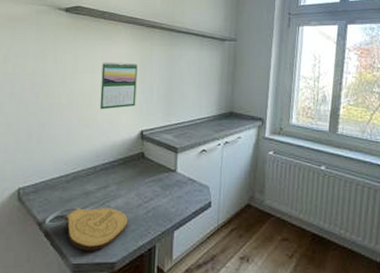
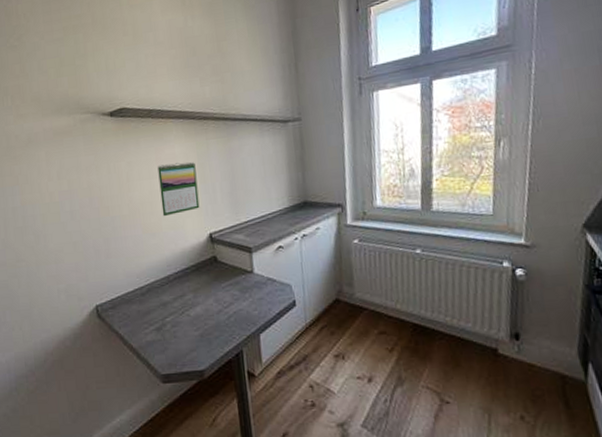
cutting board: present [45,206,128,252] -> none [128,316,211,362]

